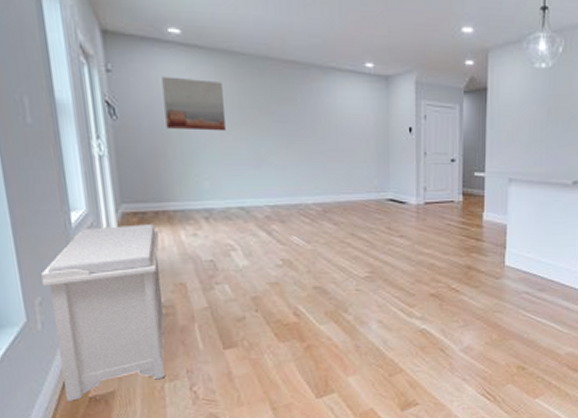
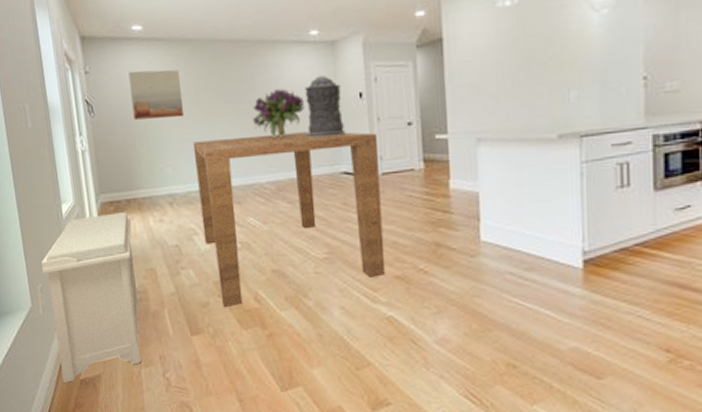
table: none [234,157,424,323] -> present [192,131,385,308]
bouquet: none [301,115,356,161] -> present [252,89,305,137]
incense holder: none [357,107,394,165] -> present [305,75,346,138]

